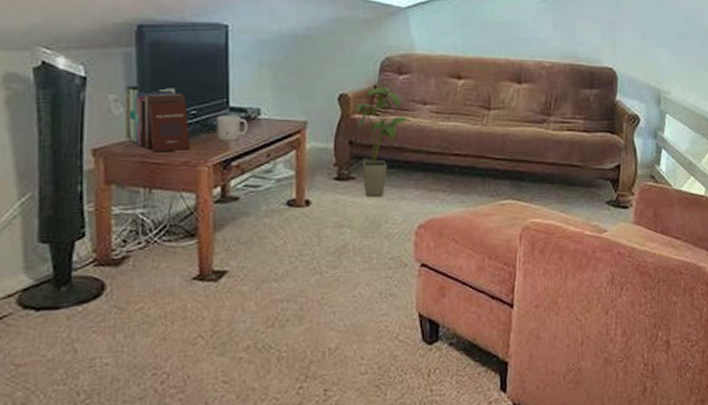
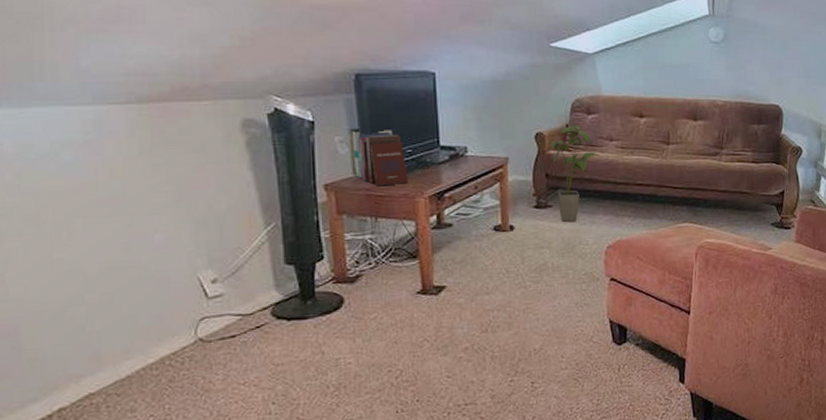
mug: present [216,114,248,141] -> none [429,152,457,176]

